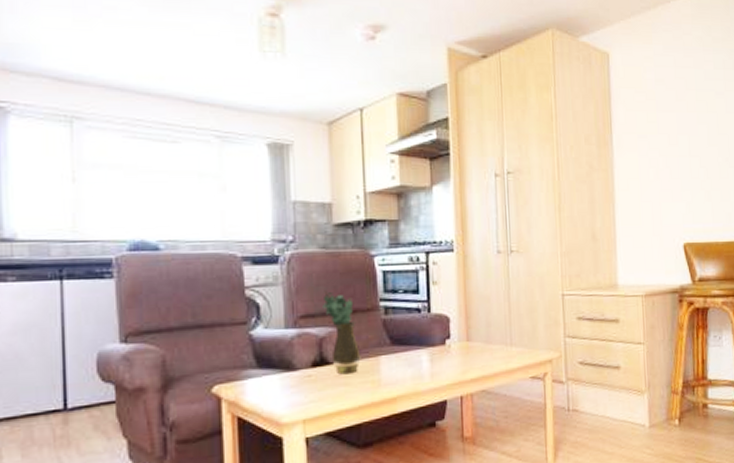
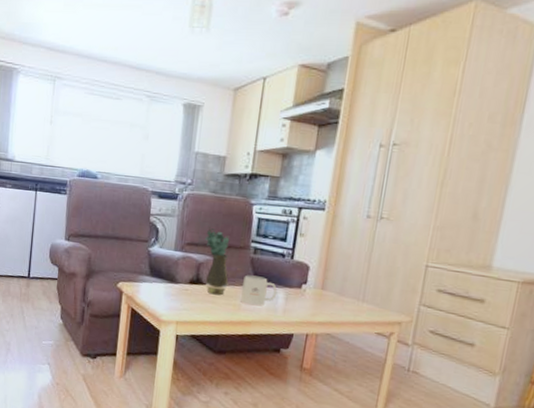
mug: none [377,340,420,378] -> present [241,275,278,307]

